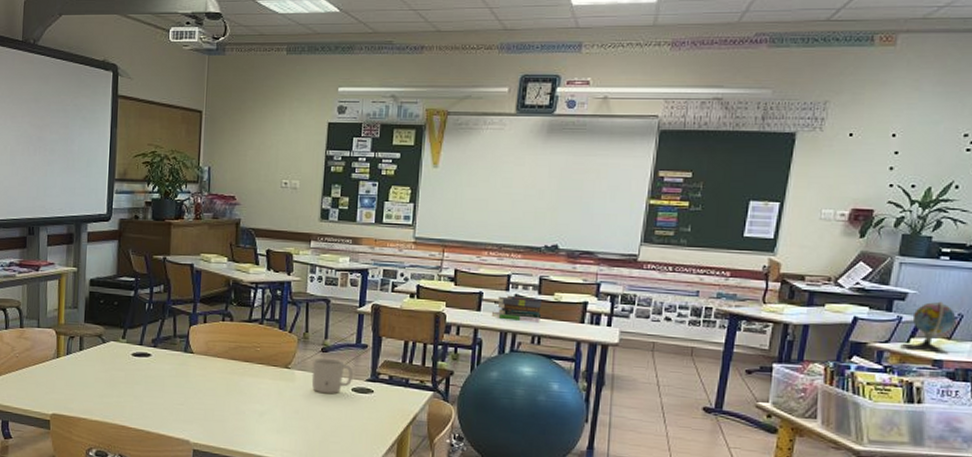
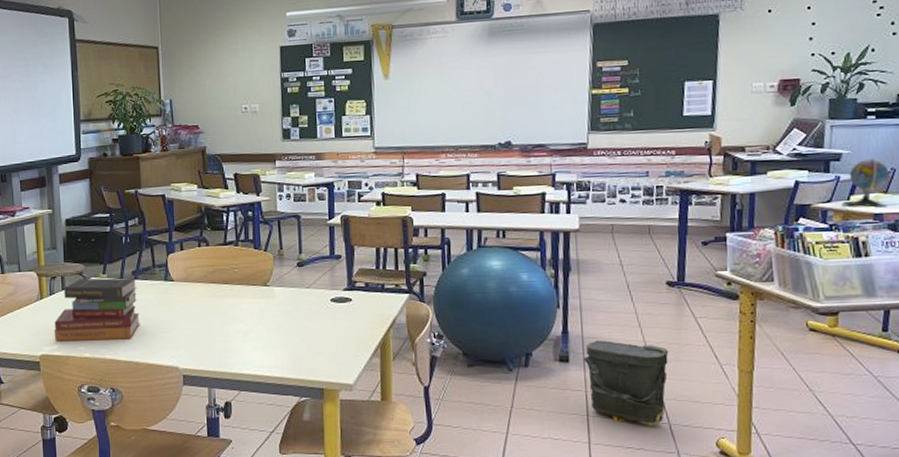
books: none [67,340,156,408] -> present [54,278,140,342]
mug: present [311,358,354,394] -> none [290,272,331,307]
books: present [491,295,543,323] -> none [455,193,503,218]

